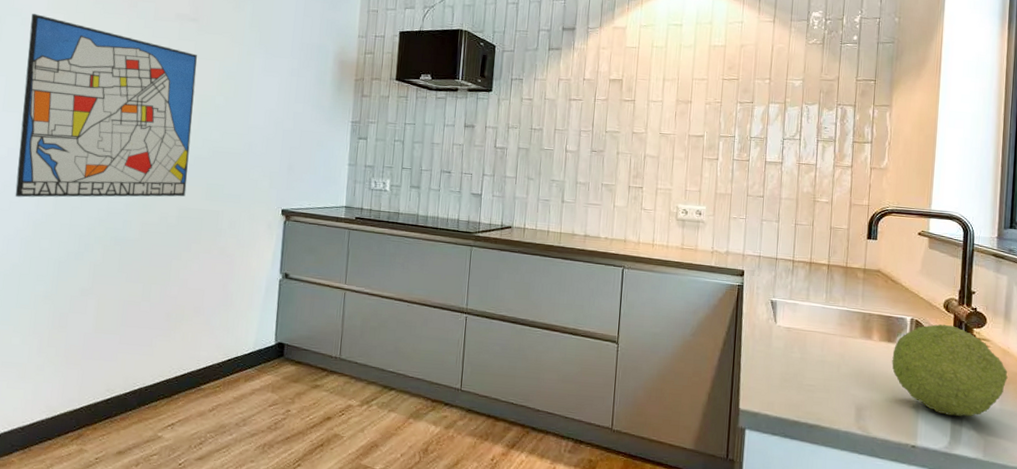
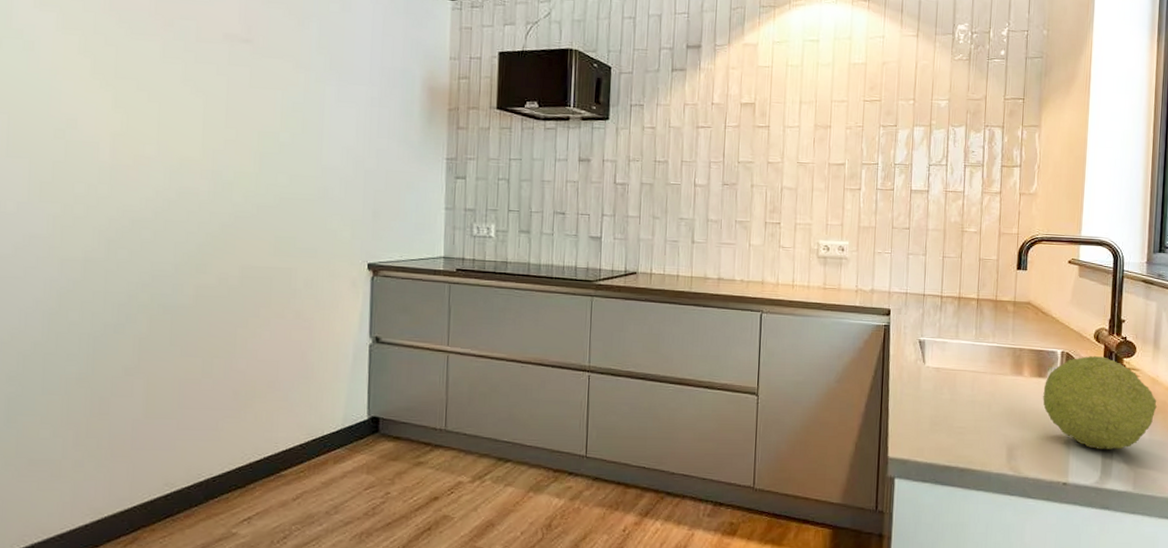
wall art: present [15,14,198,198] -> none [30,35,254,262]

